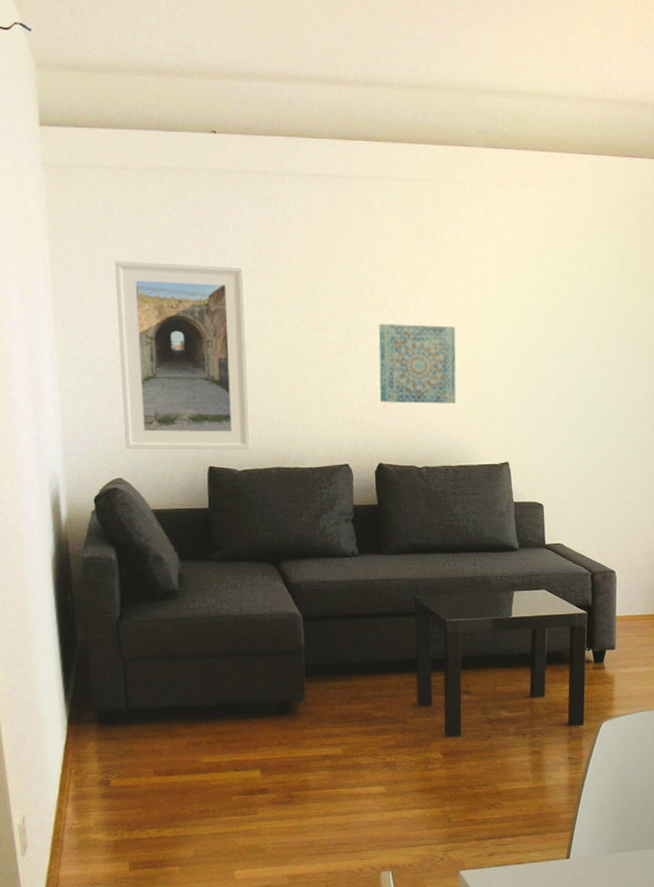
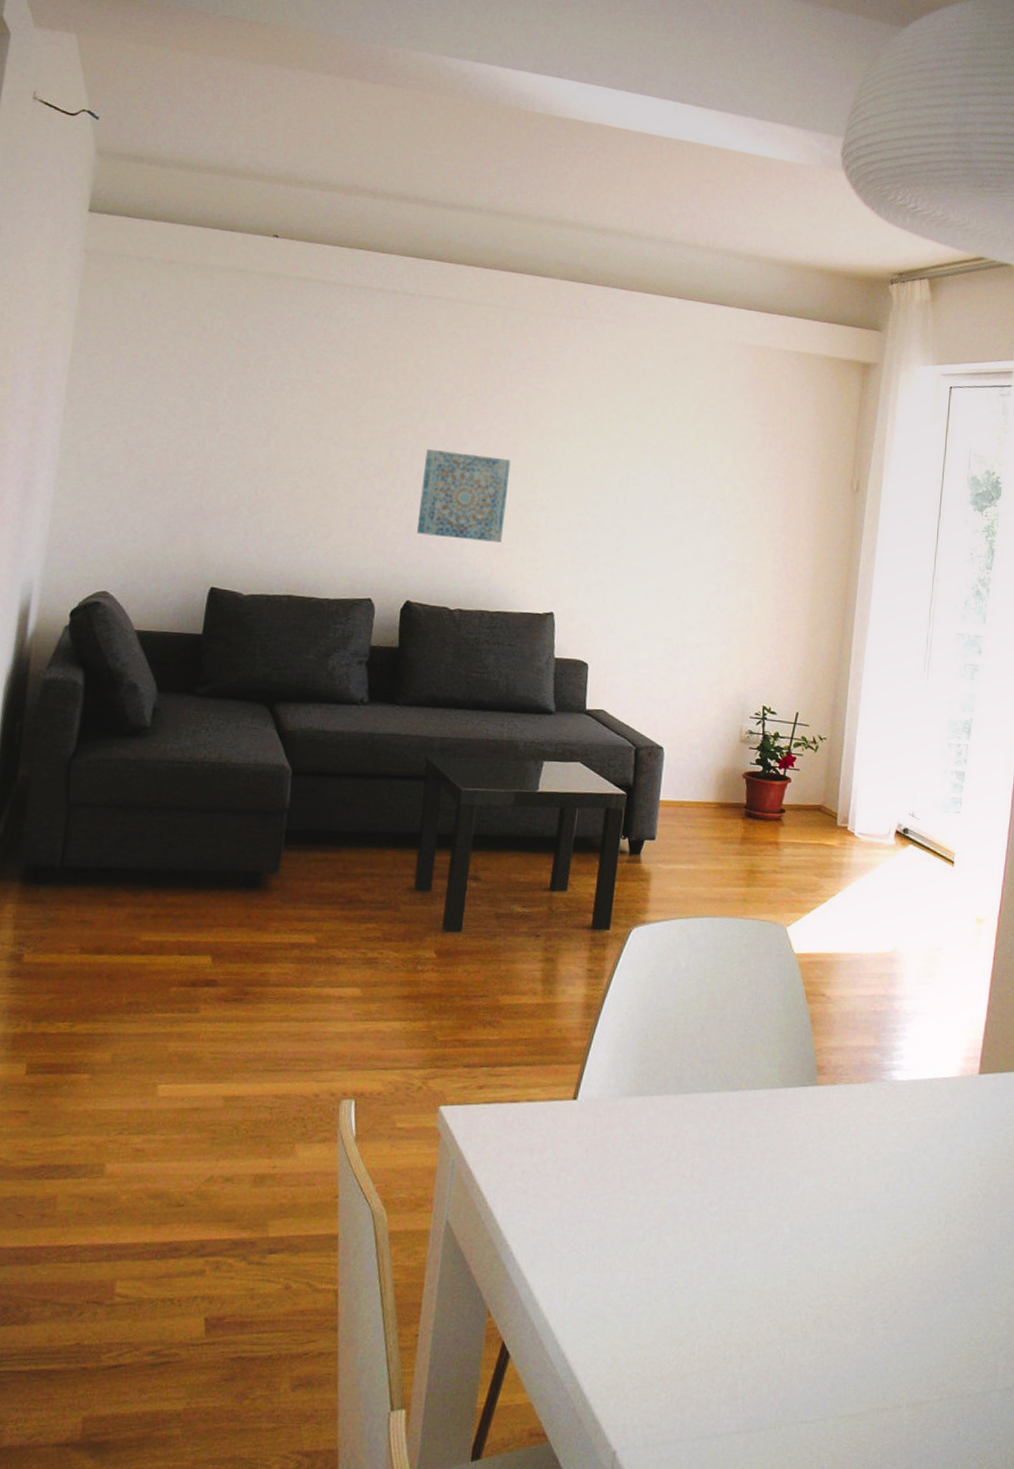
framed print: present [114,260,251,450] -> none [118,355,286,572]

